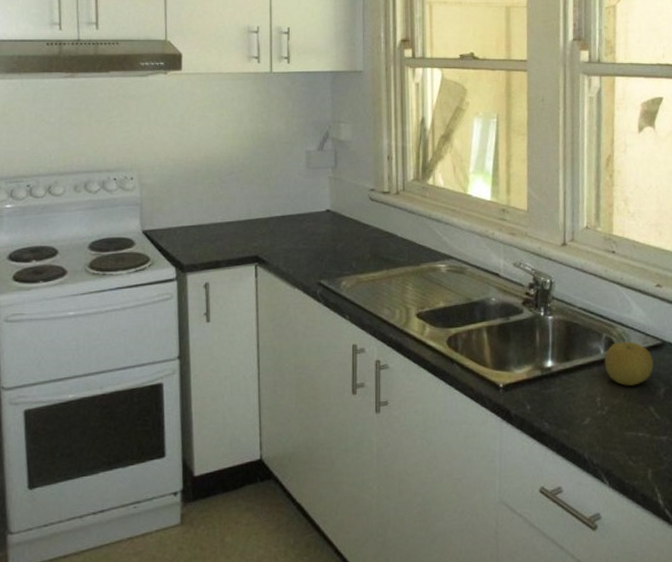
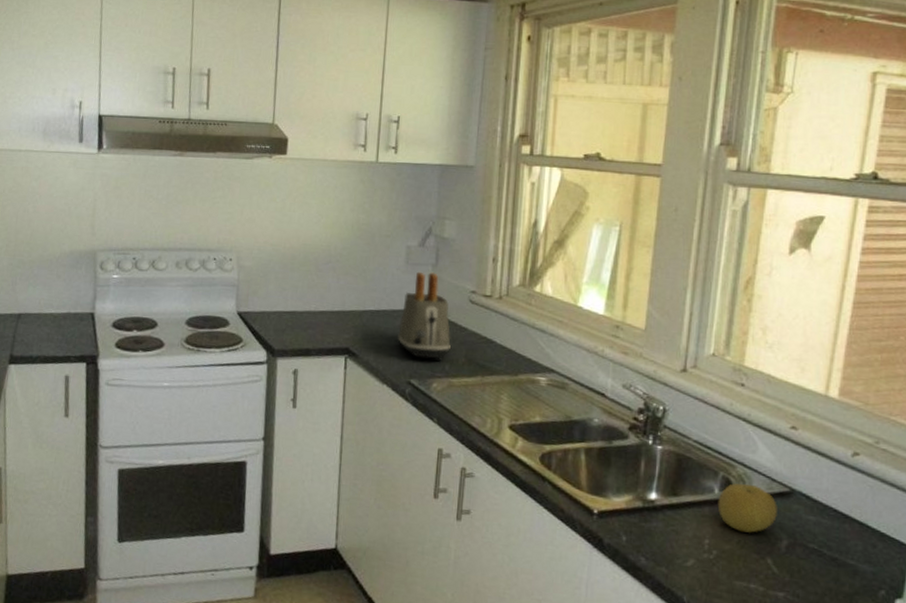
toaster: none [305,174,356,259] -> present [398,271,451,361]

